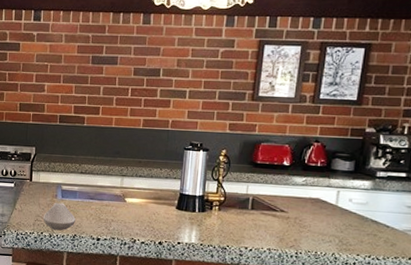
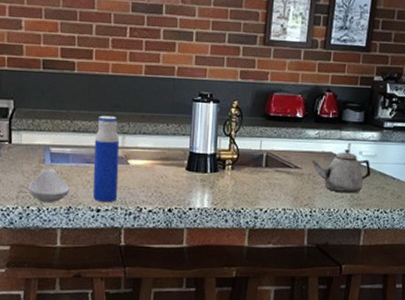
water bottle: none [94,160,119,233] -> present [92,115,120,203]
teapot: none [298,196,362,239] -> present [311,149,371,193]

